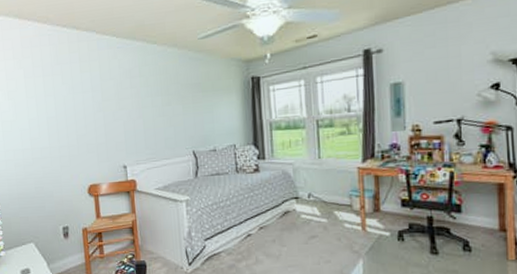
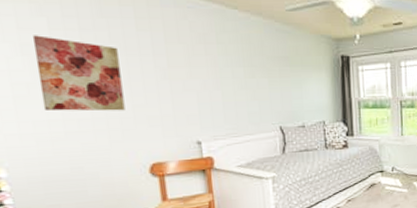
wall art: none [14,83,72,142] -> present [32,35,125,111]

